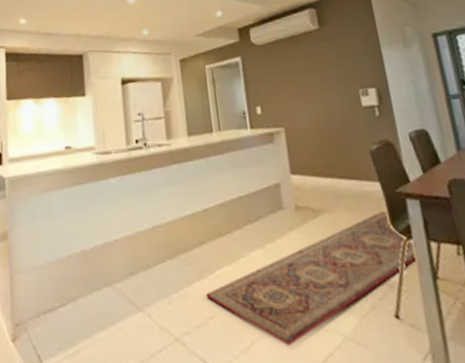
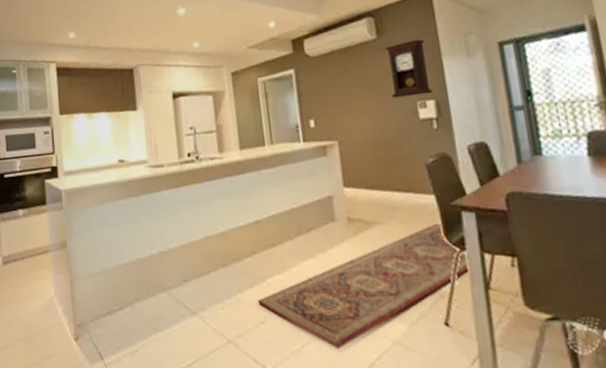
pendulum clock: none [327,30,374,86] -> present [385,39,433,99]

